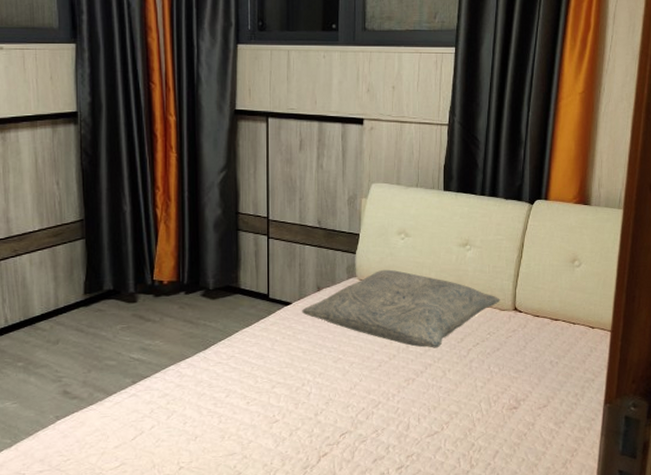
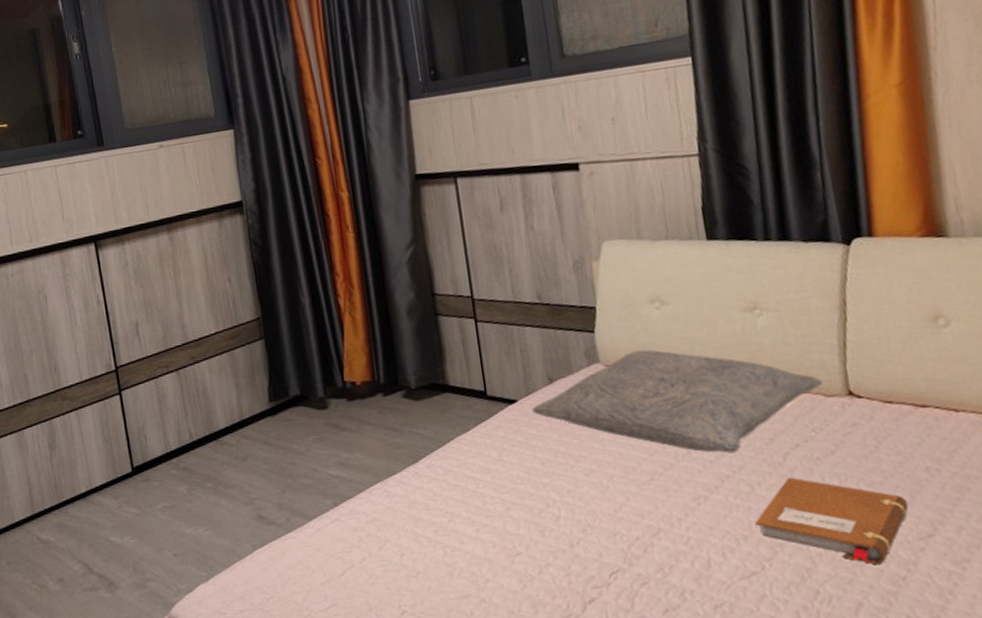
notebook: none [442,366,536,426] -> present [755,477,909,565]

